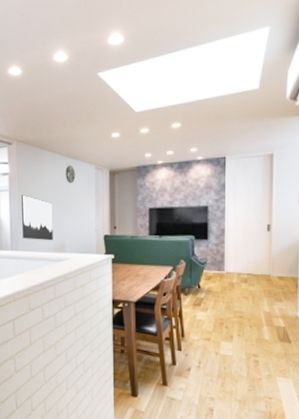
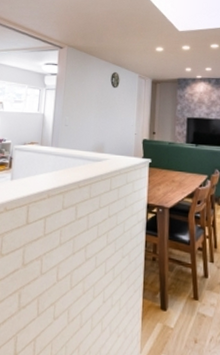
wall art: present [22,194,53,241] -> none [64,94,96,141]

